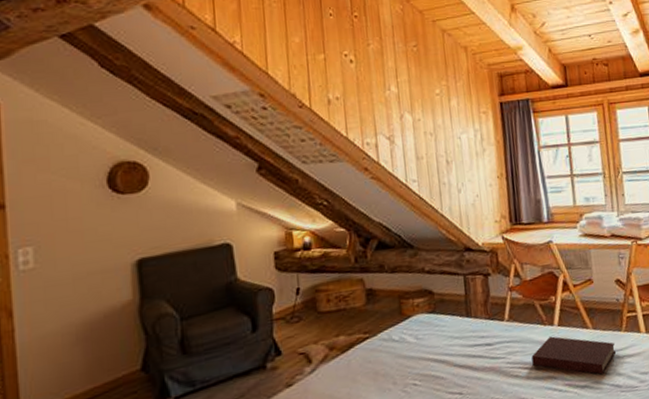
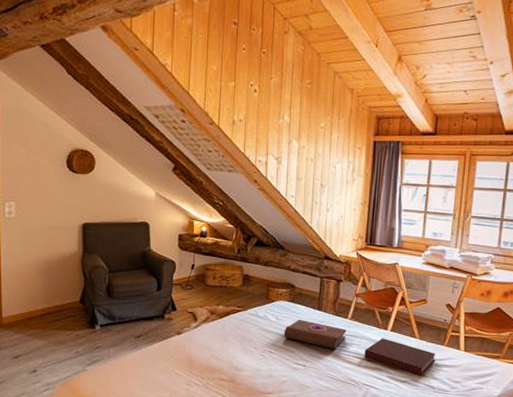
book: none [428,333,506,365] -> present [284,319,347,350]

